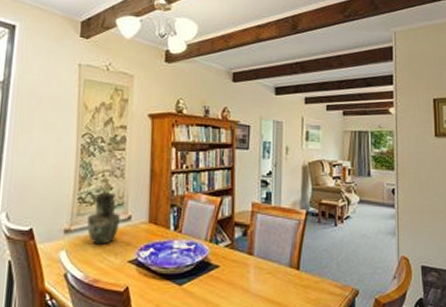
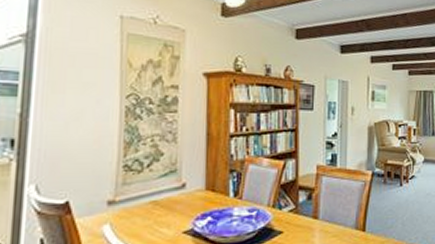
pitcher: present [87,193,120,245] -> none [135,160,173,216]

